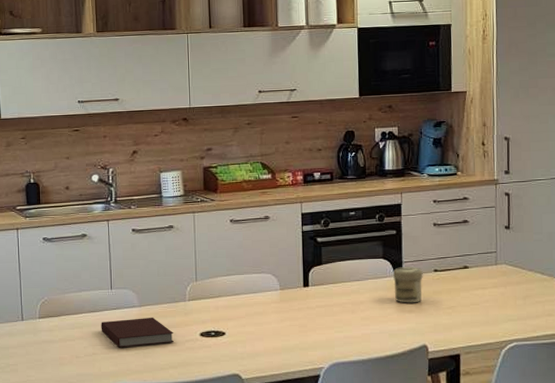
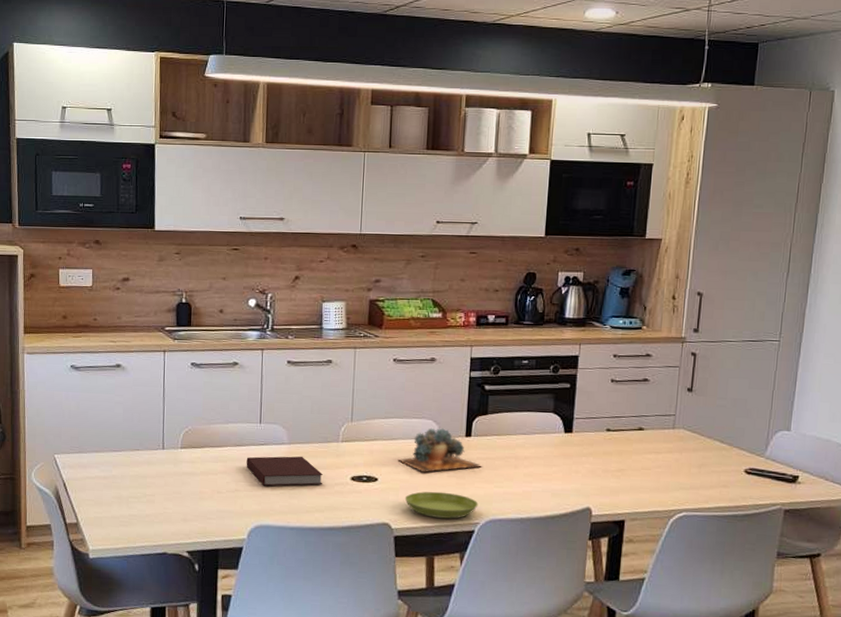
succulent plant: none [242,281,321,323] -> present [397,427,482,473]
saucer: none [252,340,321,366] -> present [404,491,478,519]
jar: present [393,267,423,303] -> none [562,423,595,463]

